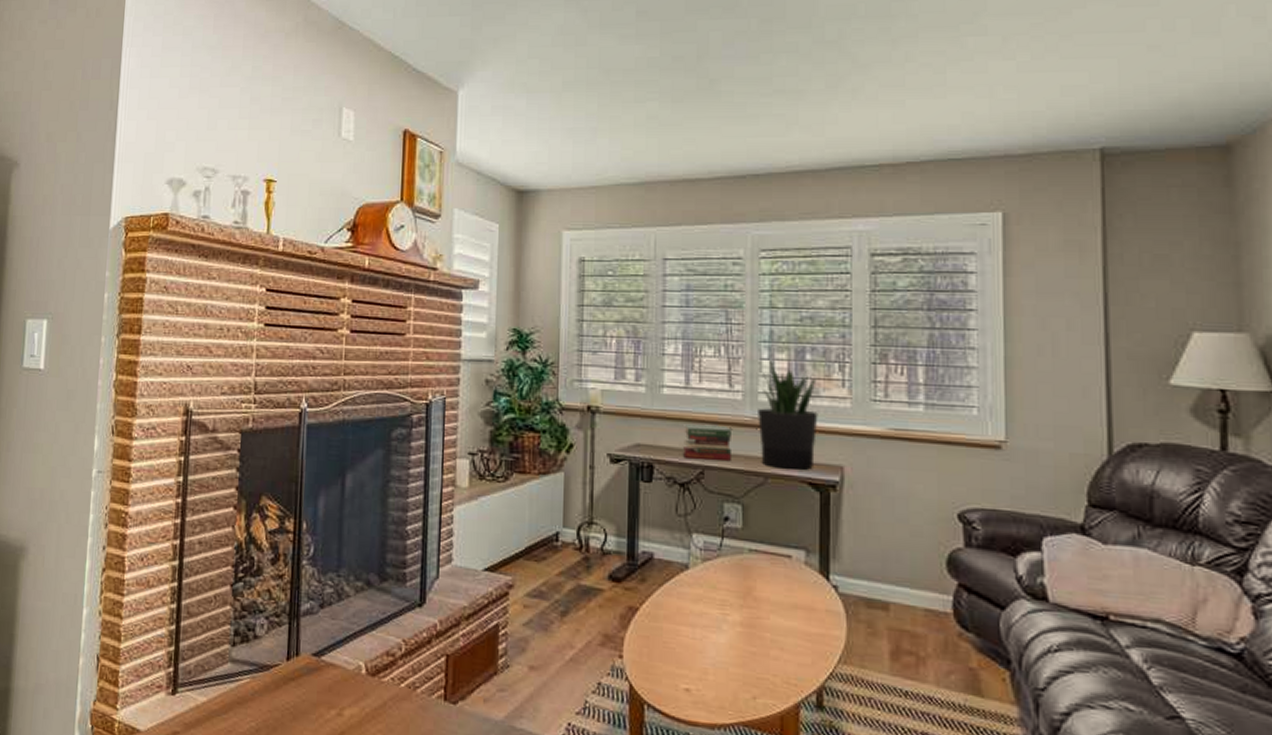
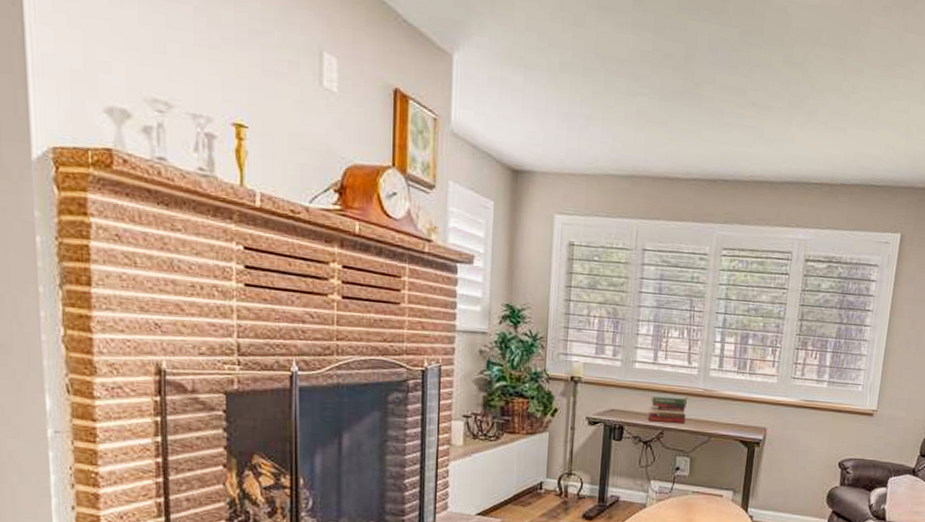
planter: present [758,362,818,470] -> none [707,345,755,431]

